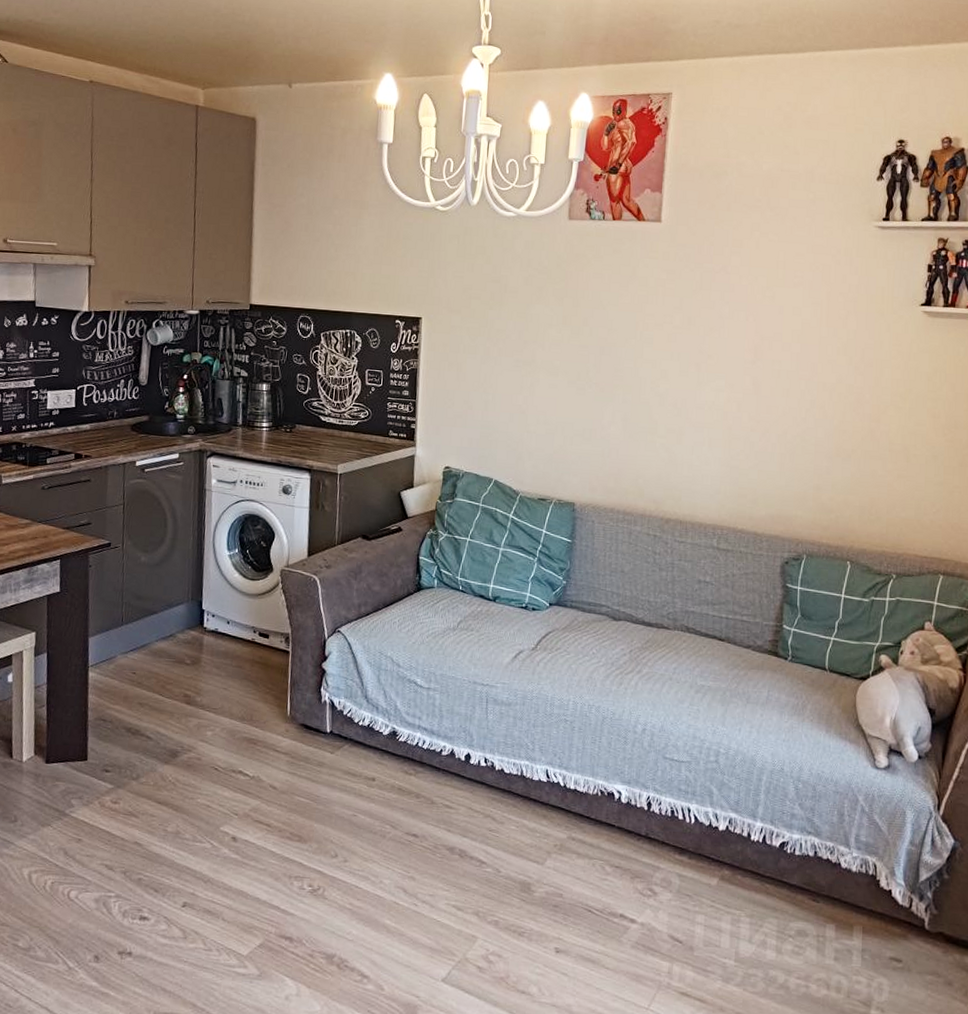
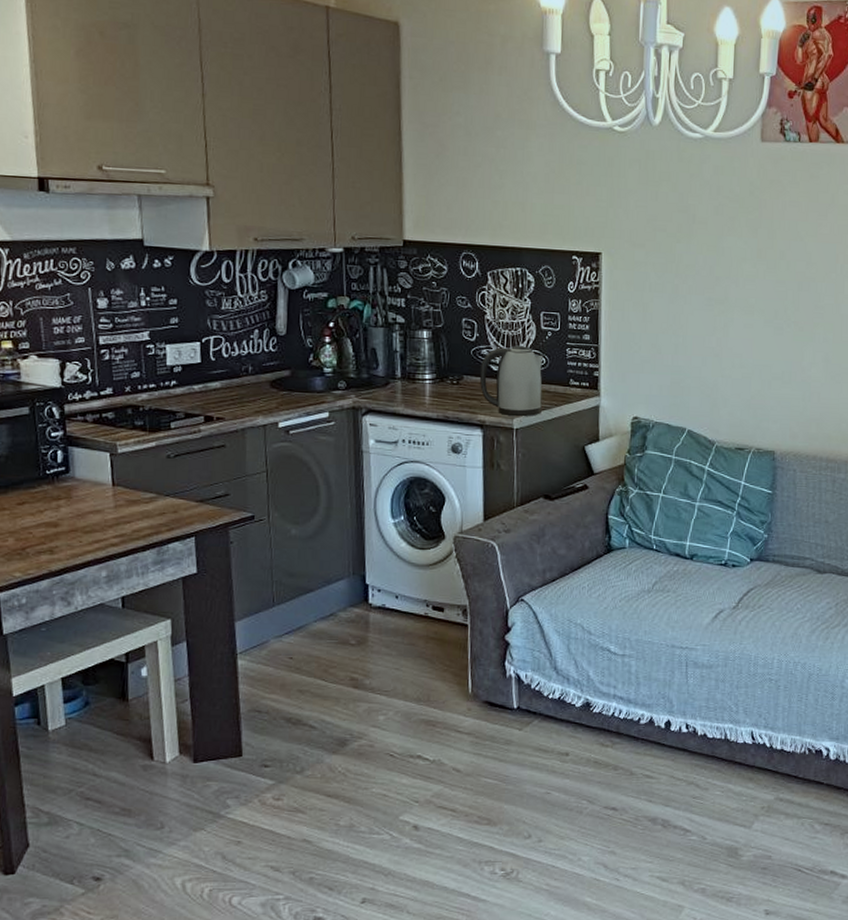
kettle: none [310,399,366,463] -> present [479,345,543,417]

